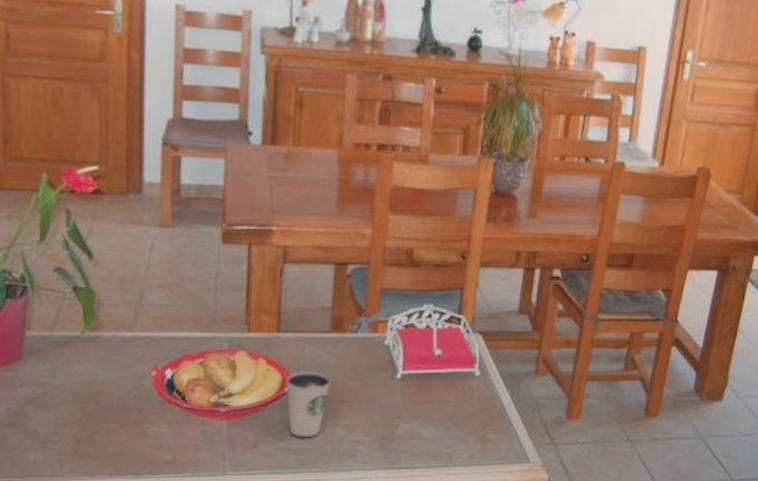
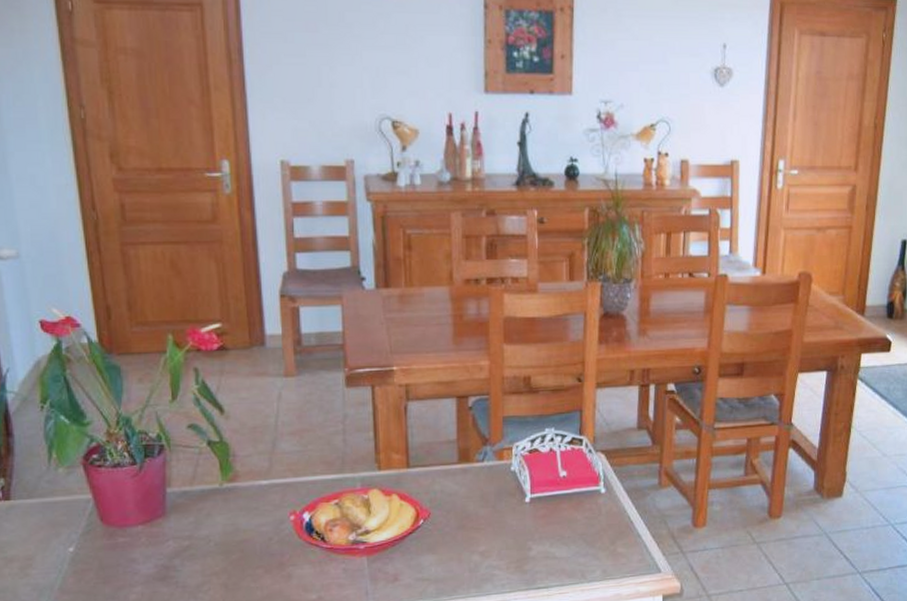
dixie cup: present [285,371,331,438] -> none [418,502,463,567]

